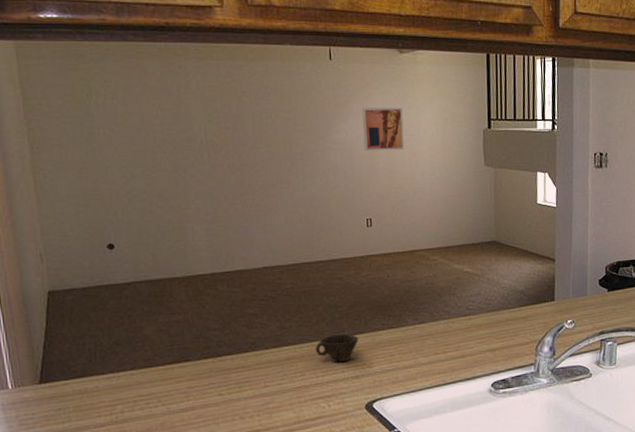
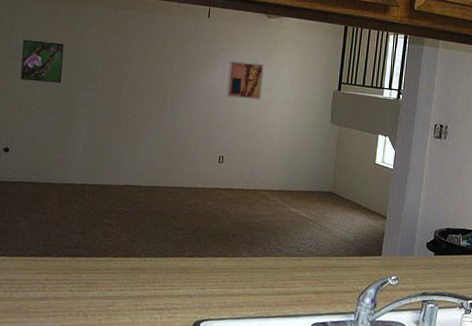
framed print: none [106,109,165,161] -> present [20,39,65,83]
cup: present [315,333,359,362] -> none [157,254,196,280]

